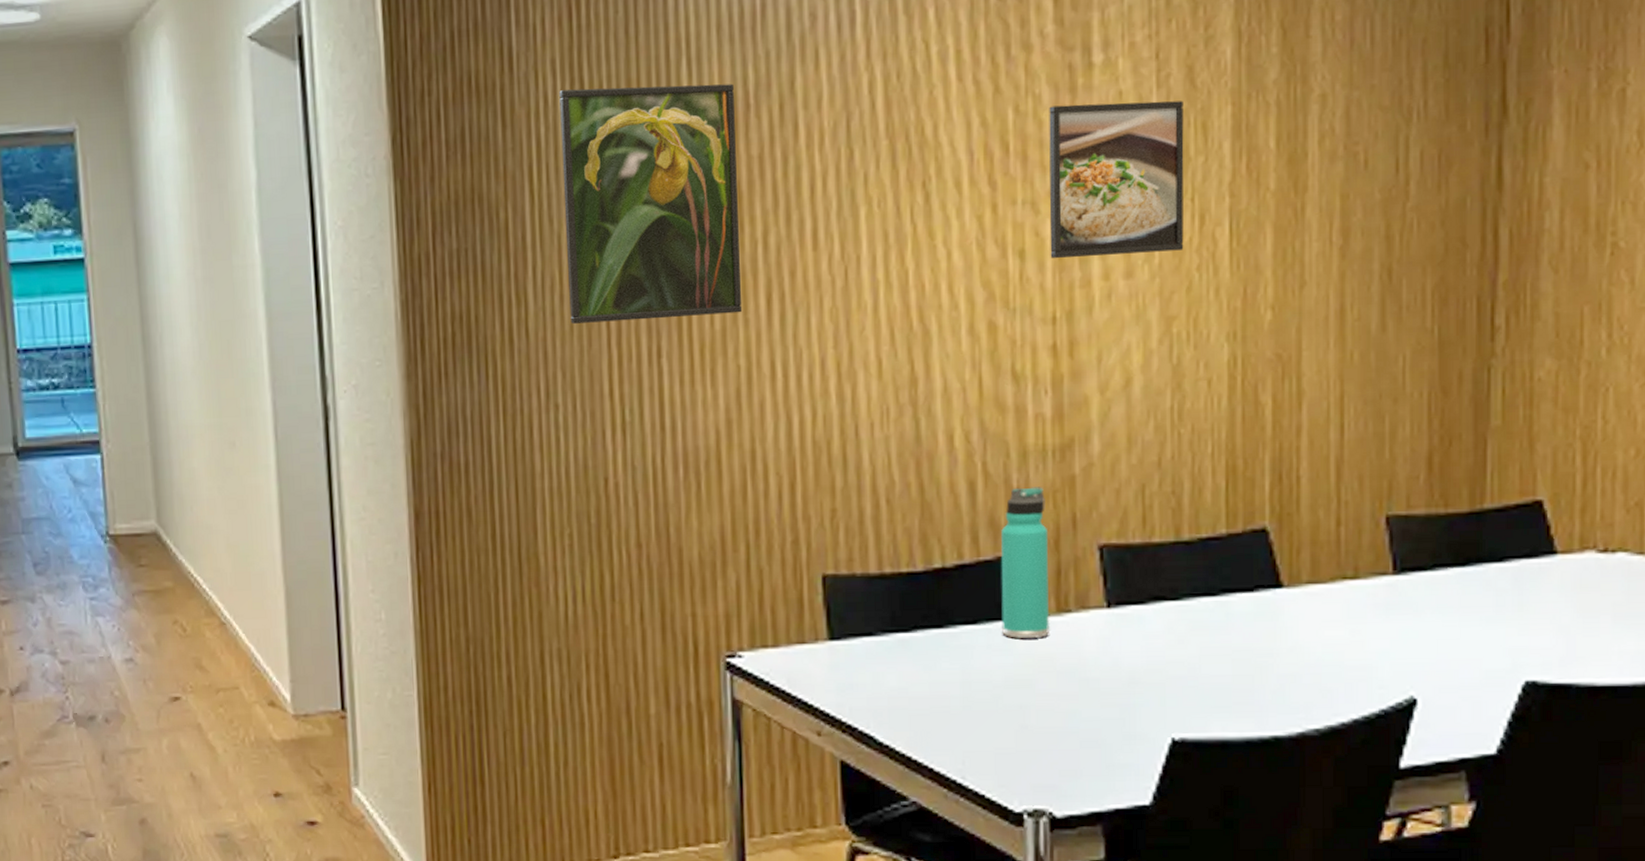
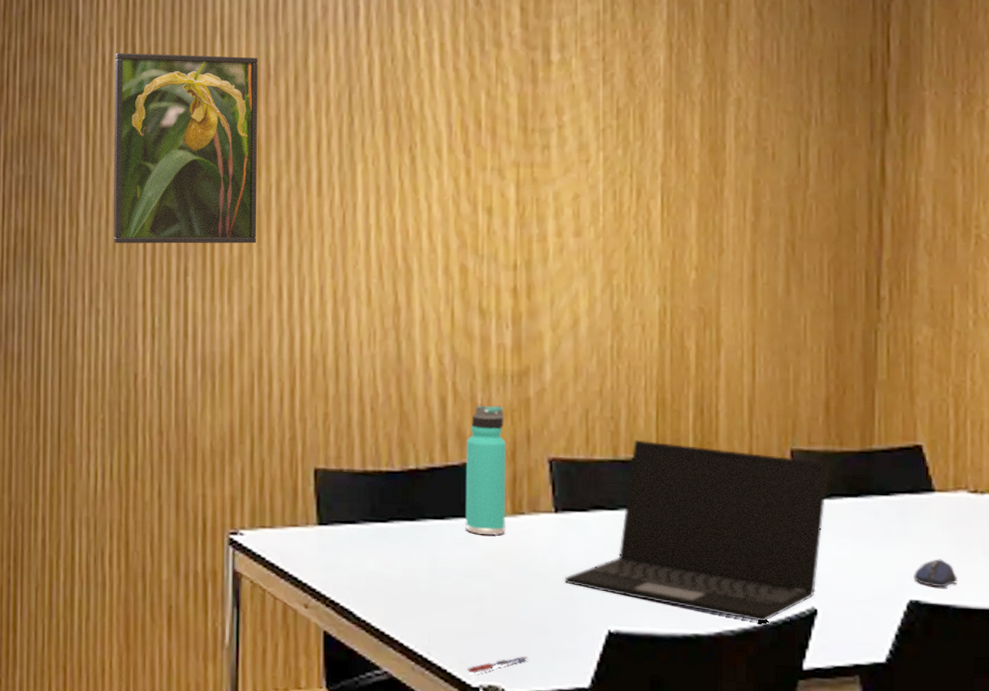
pen: none [1008,773,1079,798] -> present [467,655,528,674]
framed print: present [1049,100,1184,259] -> none [513,93,625,217]
laptop: none [1119,516,1432,718] -> present [564,439,829,622]
computer mouse: none [1530,631,1582,665] -> present [914,559,957,588]

